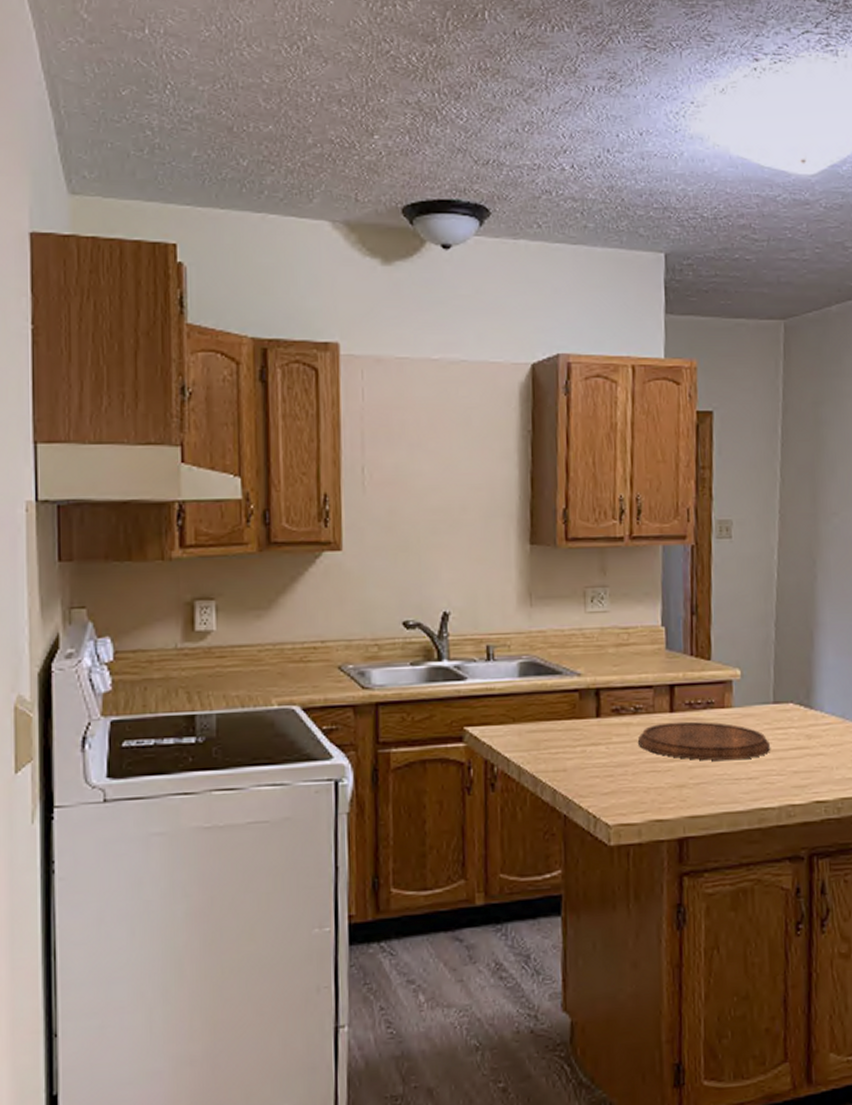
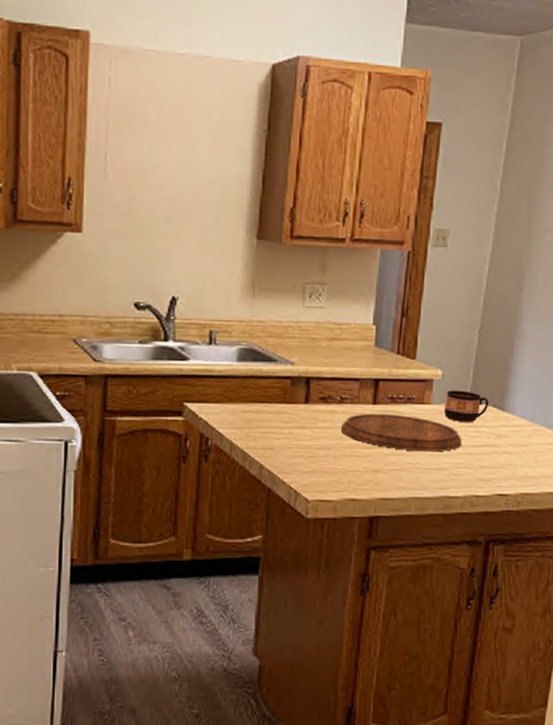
cup: none [747,690,794,725] -> present [443,390,489,422]

